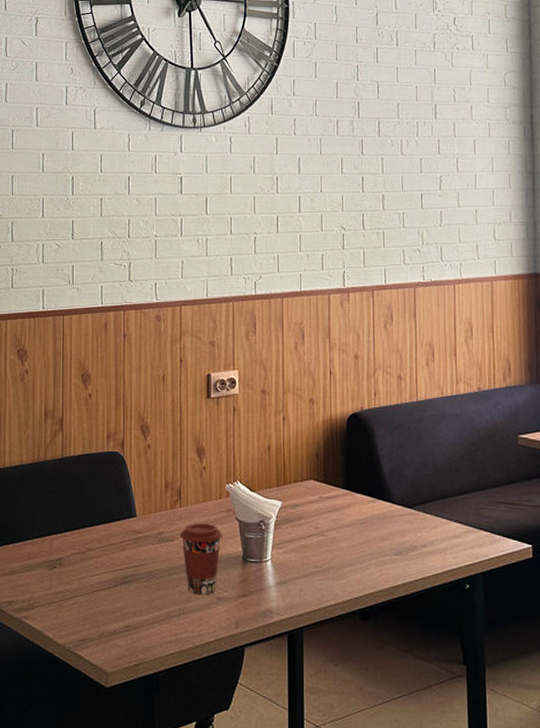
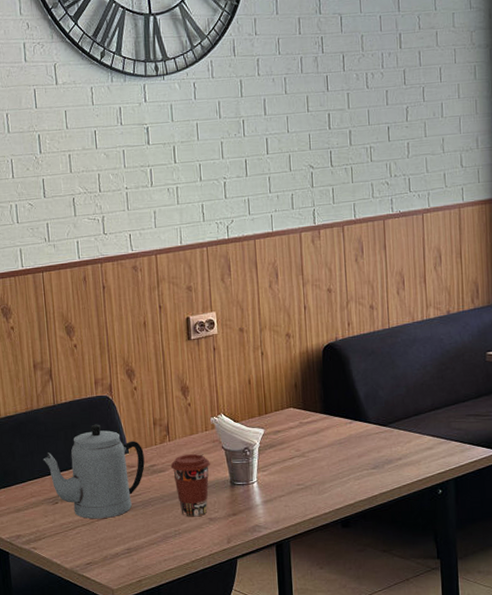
teapot: none [44,482,152,590] -> present [43,424,145,519]

